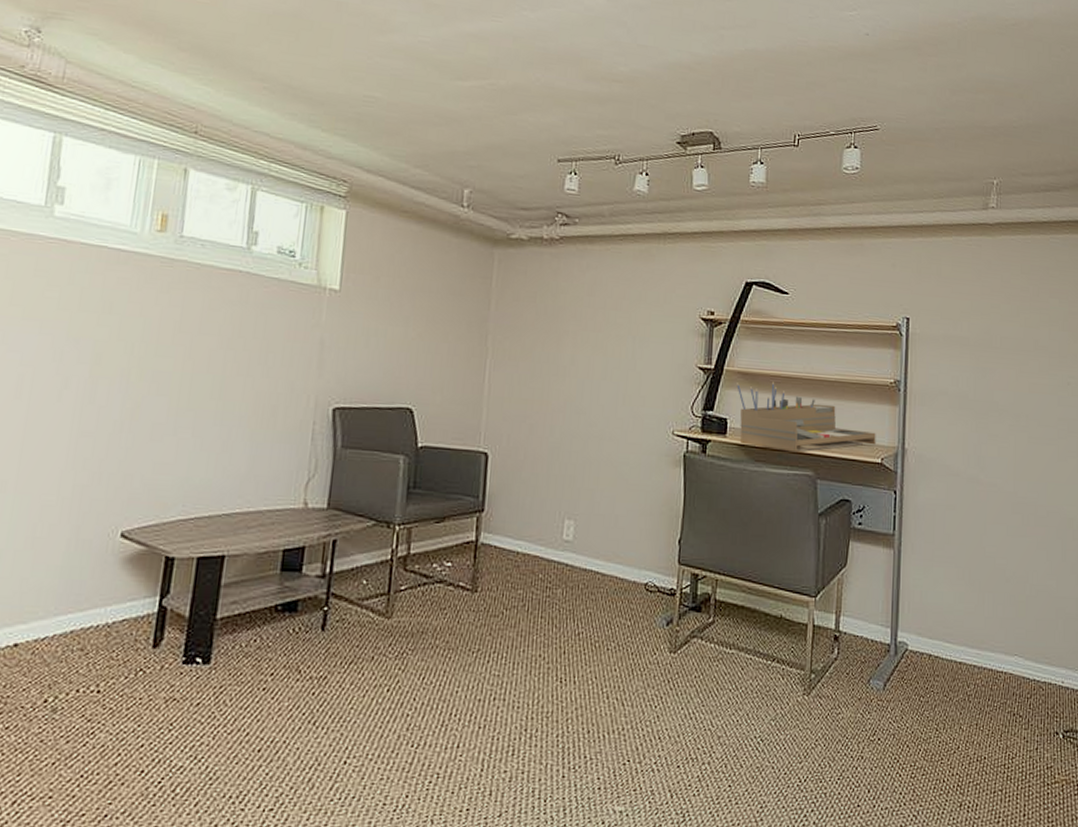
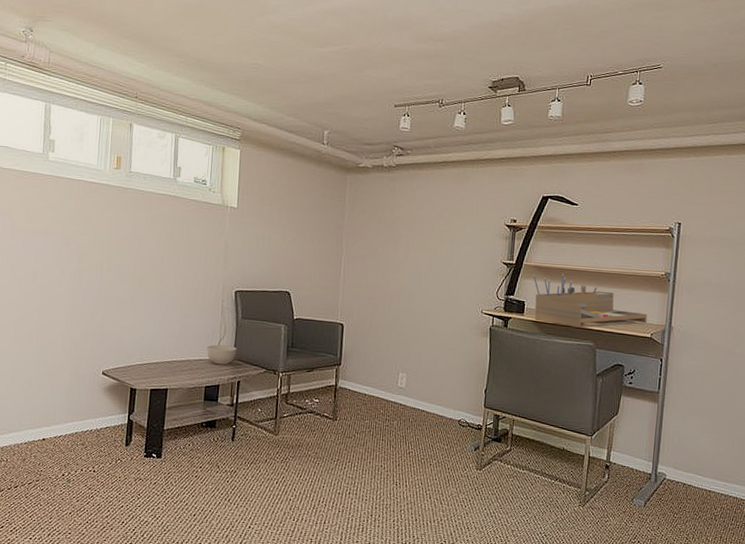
bowl: none [287,487,334,517] -> present [207,345,238,365]

